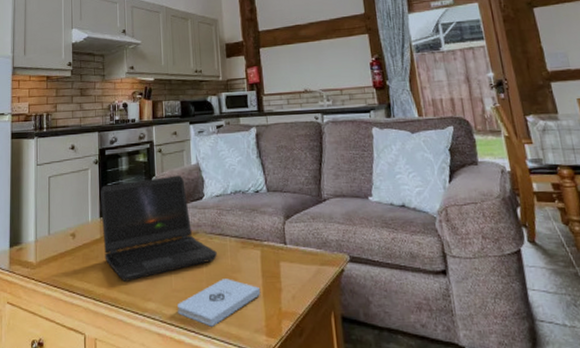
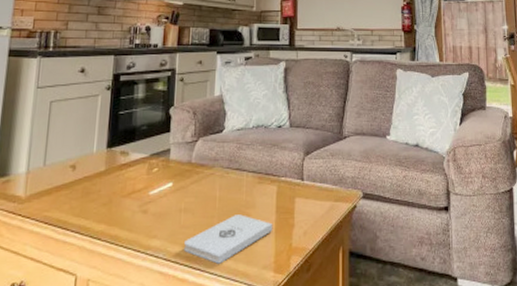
laptop computer: present [100,175,217,281] -> none [108,106,232,218]

